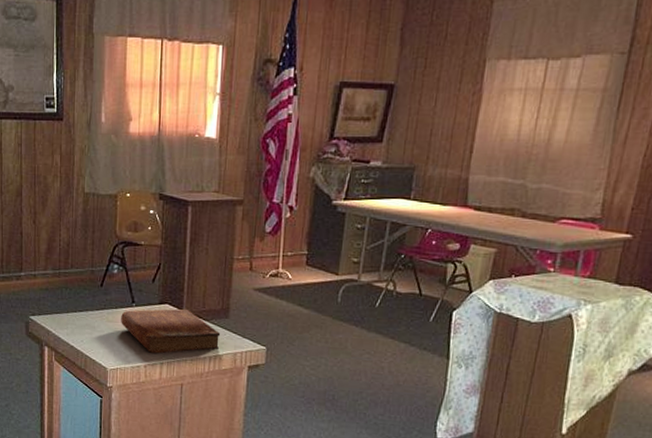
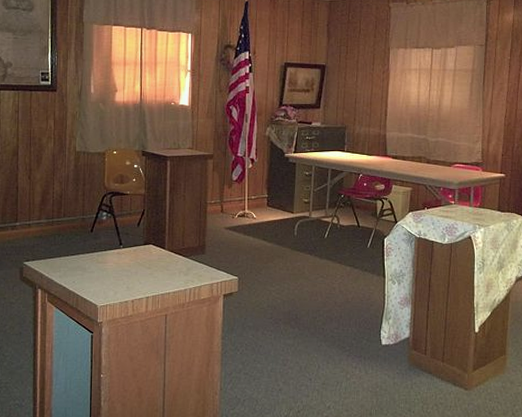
bible: present [121,308,221,354] -> none [110,248,199,289]

